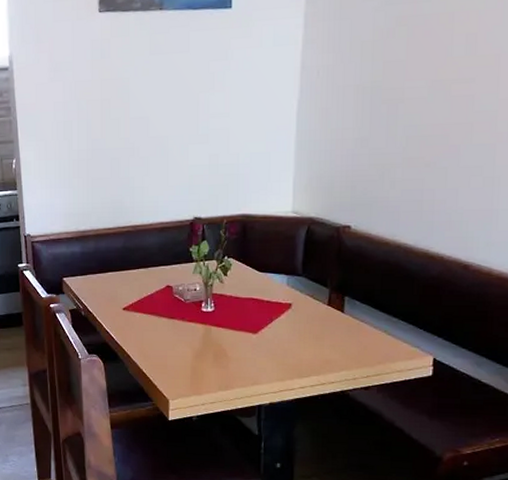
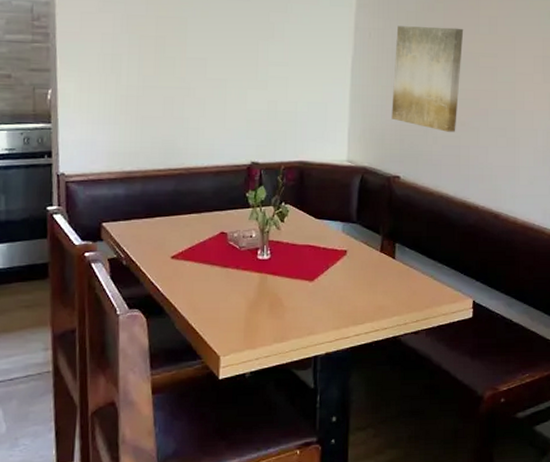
wall art: none [342,52,432,175] -> present [391,26,464,132]

